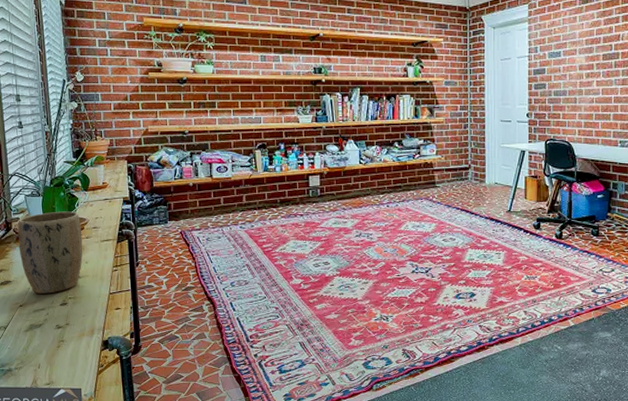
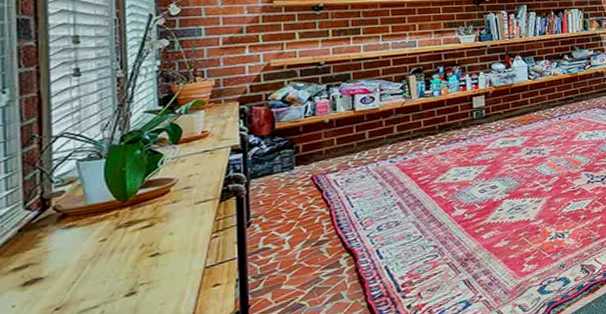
plant pot: present [18,211,83,294] -> none [62,171,167,288]

